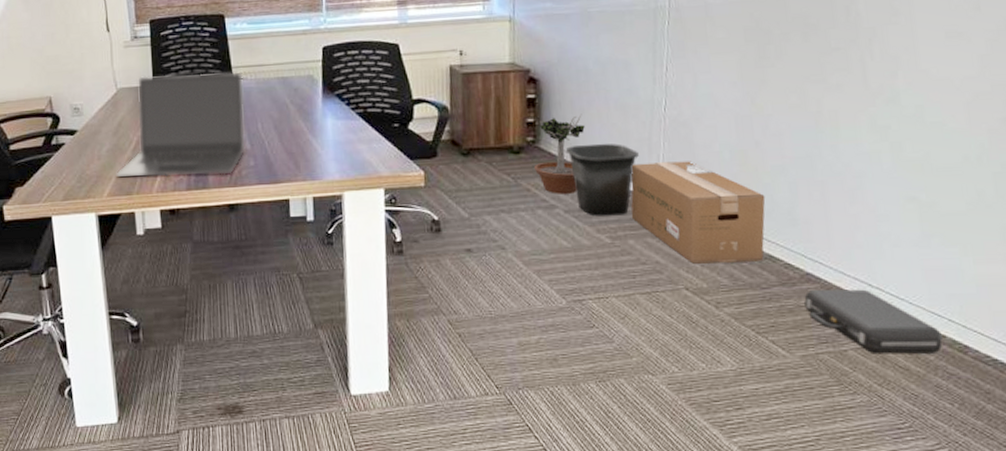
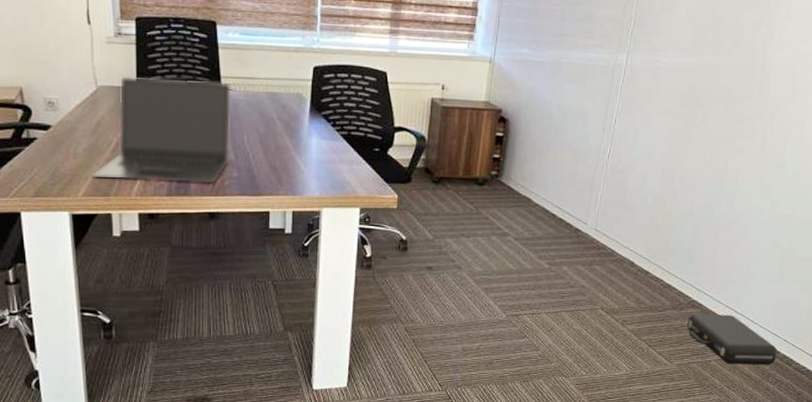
potted tree: present [535,114,585,194] -> none [495,154,541,224]
waste bin: present [566,143,639,216] -> none [523,181,582,245]
box: present [631,161,766,264] -> none [568,202,673,289]

